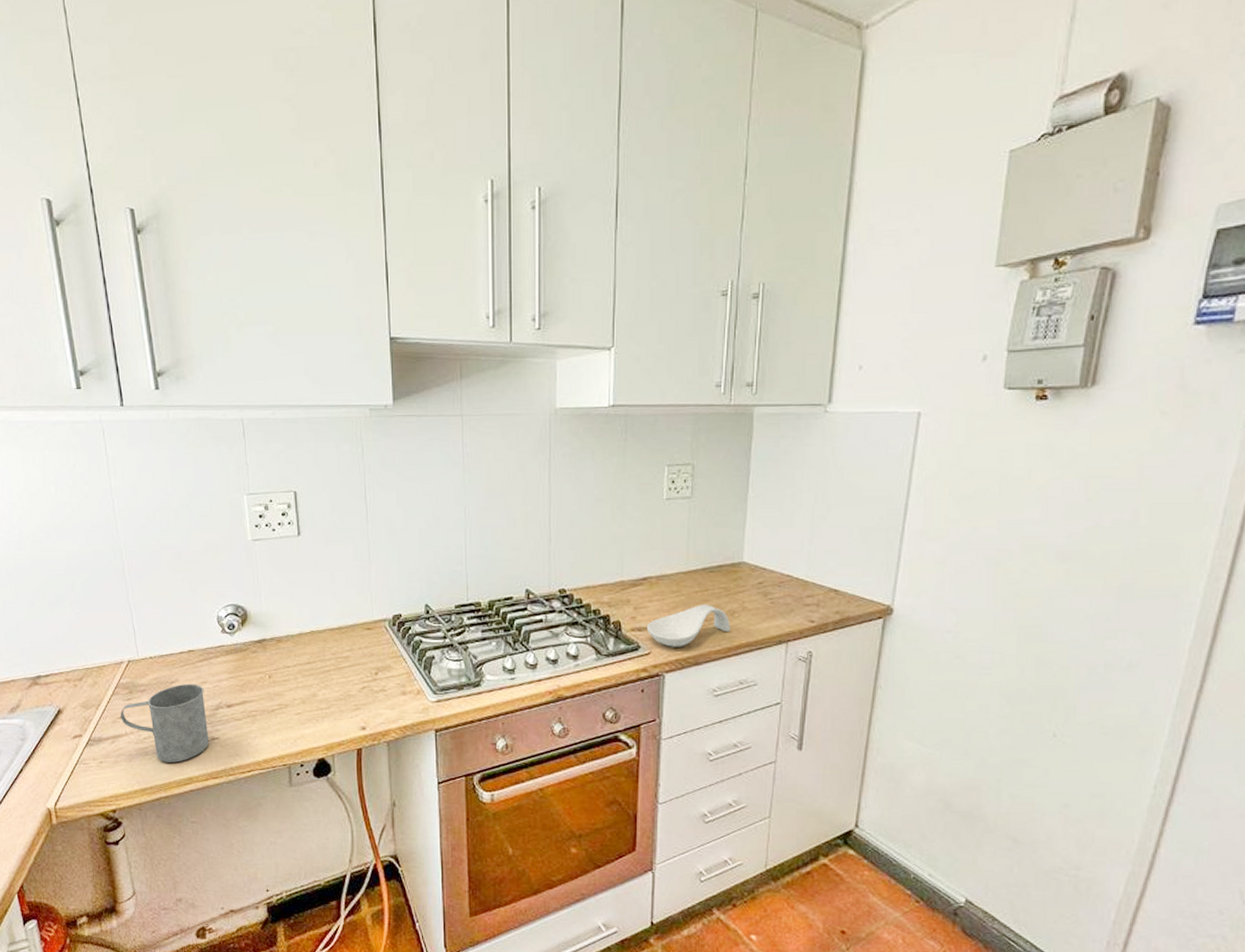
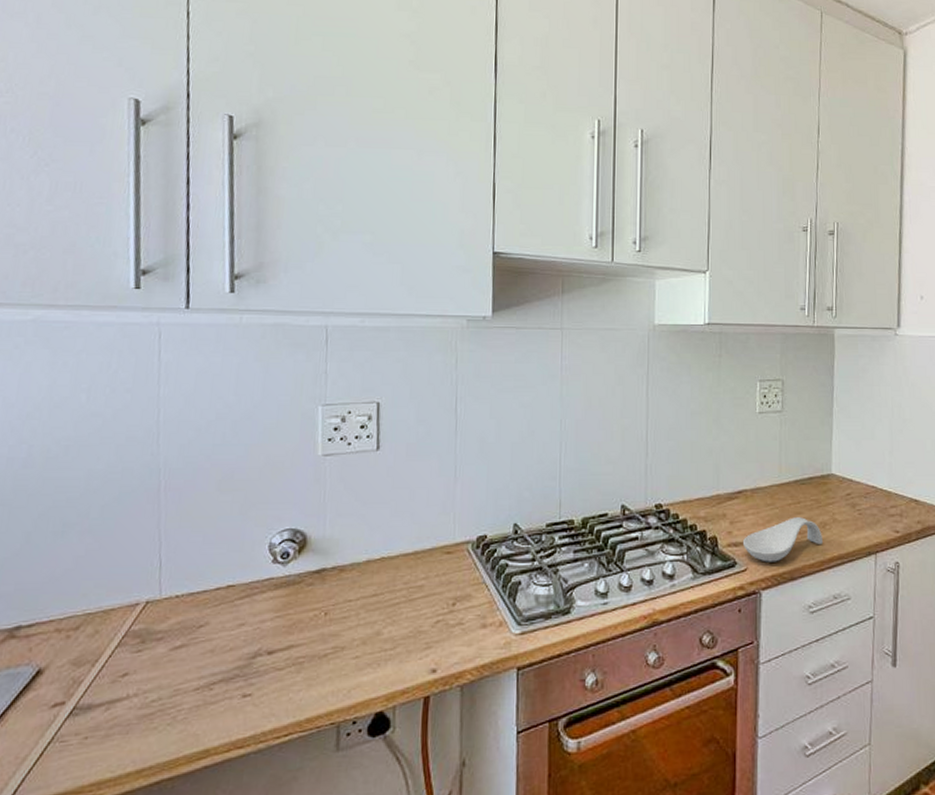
mug: present [120,683,210,763] -> none [124,626,241,731]

